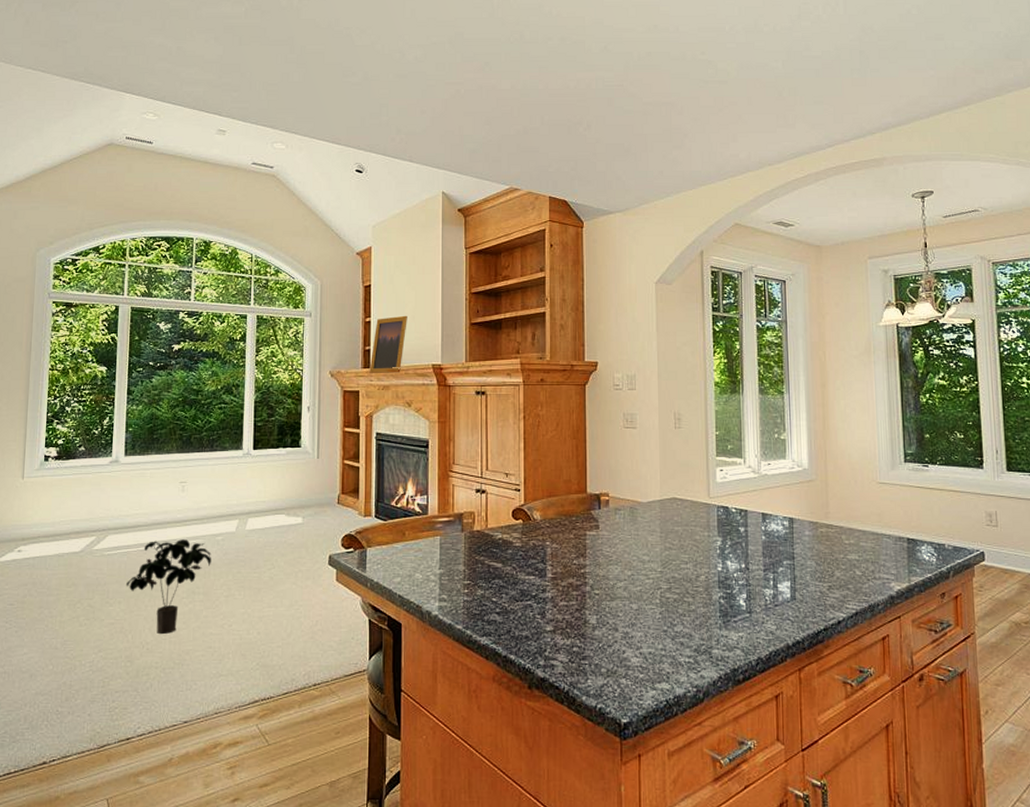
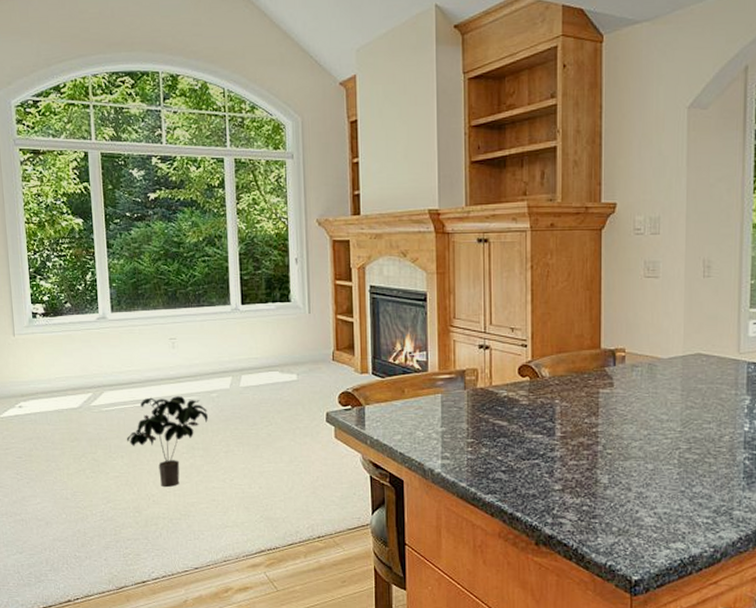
picture frame: present [369,315,407,374] -> none [359,154,400,222]

